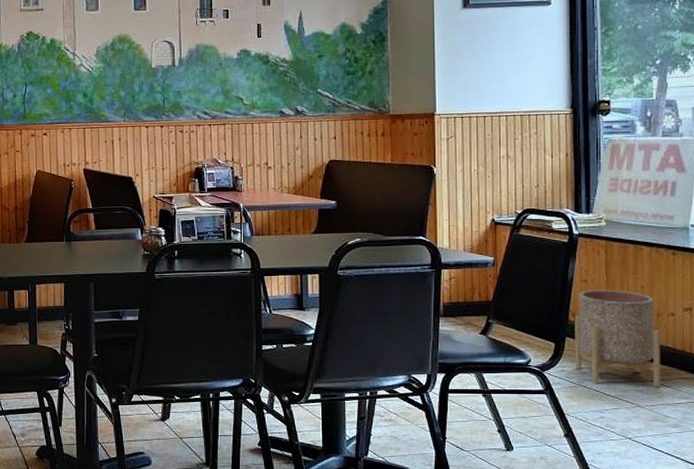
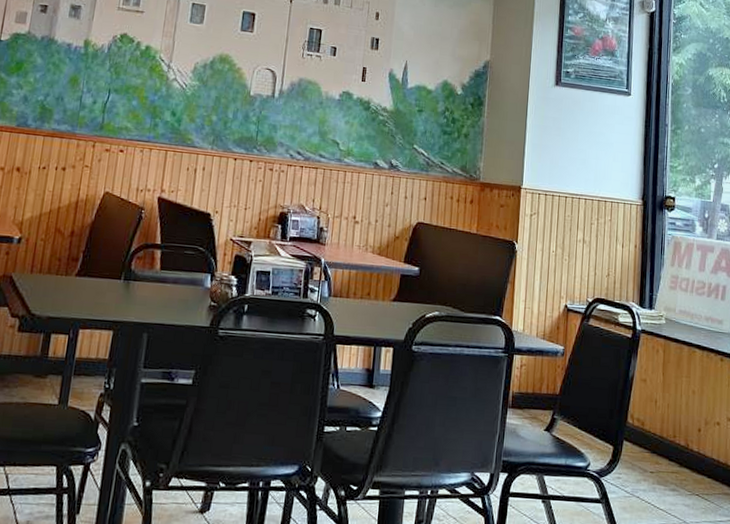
planter: present [575,289,661,388] -> none [630,390,707,503]

